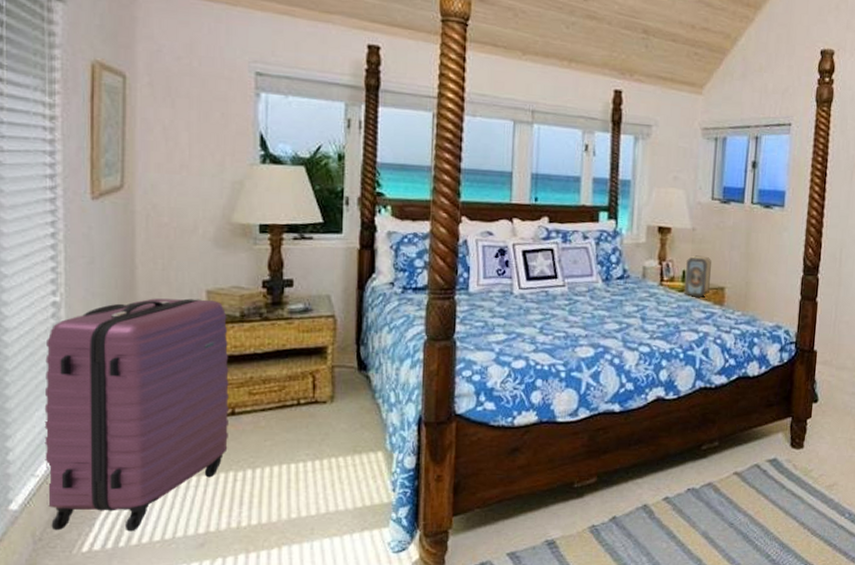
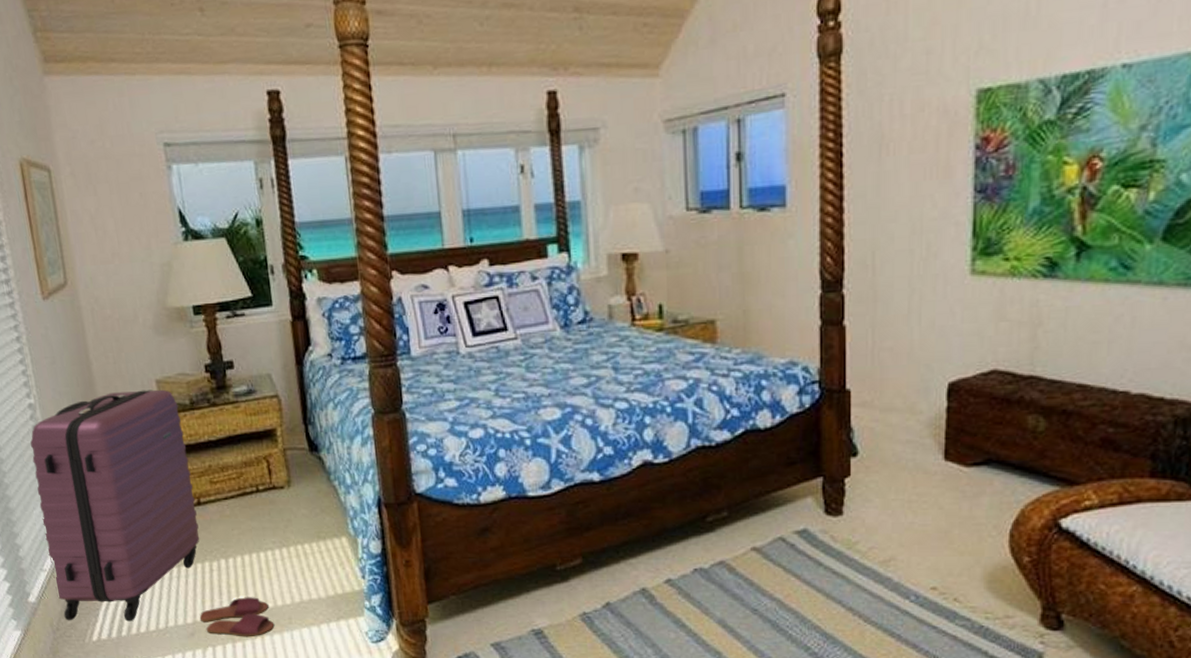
slippers: none [213,507,295,547] -> present [199,597,275,636]
decorative box: present [684,255,711,297] -> none [661,283,696,336]

